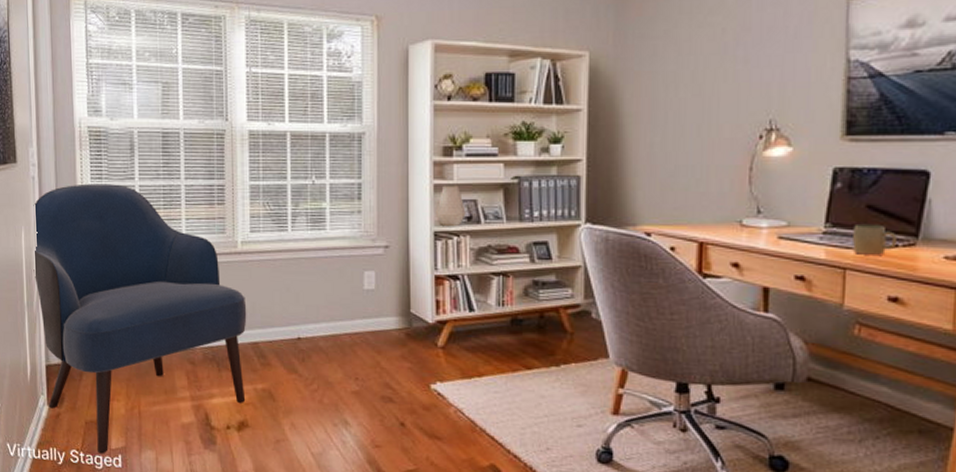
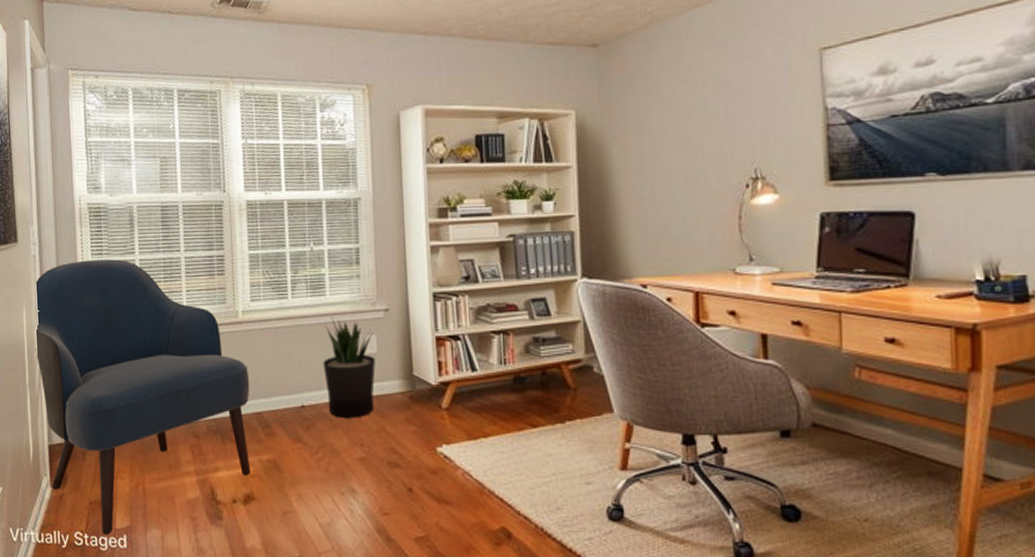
planter: none [321,251,373,352] -> present [323,317,376,418]
mug: present [853,223,897,255] -> none [845,266,888,297]

